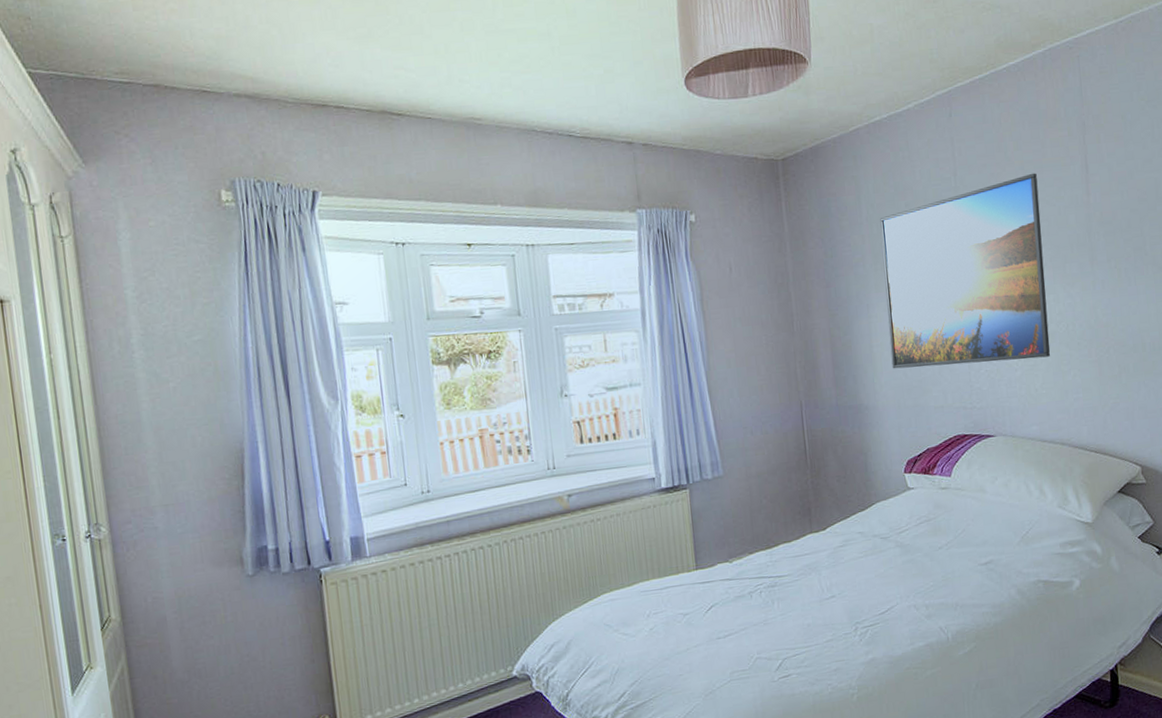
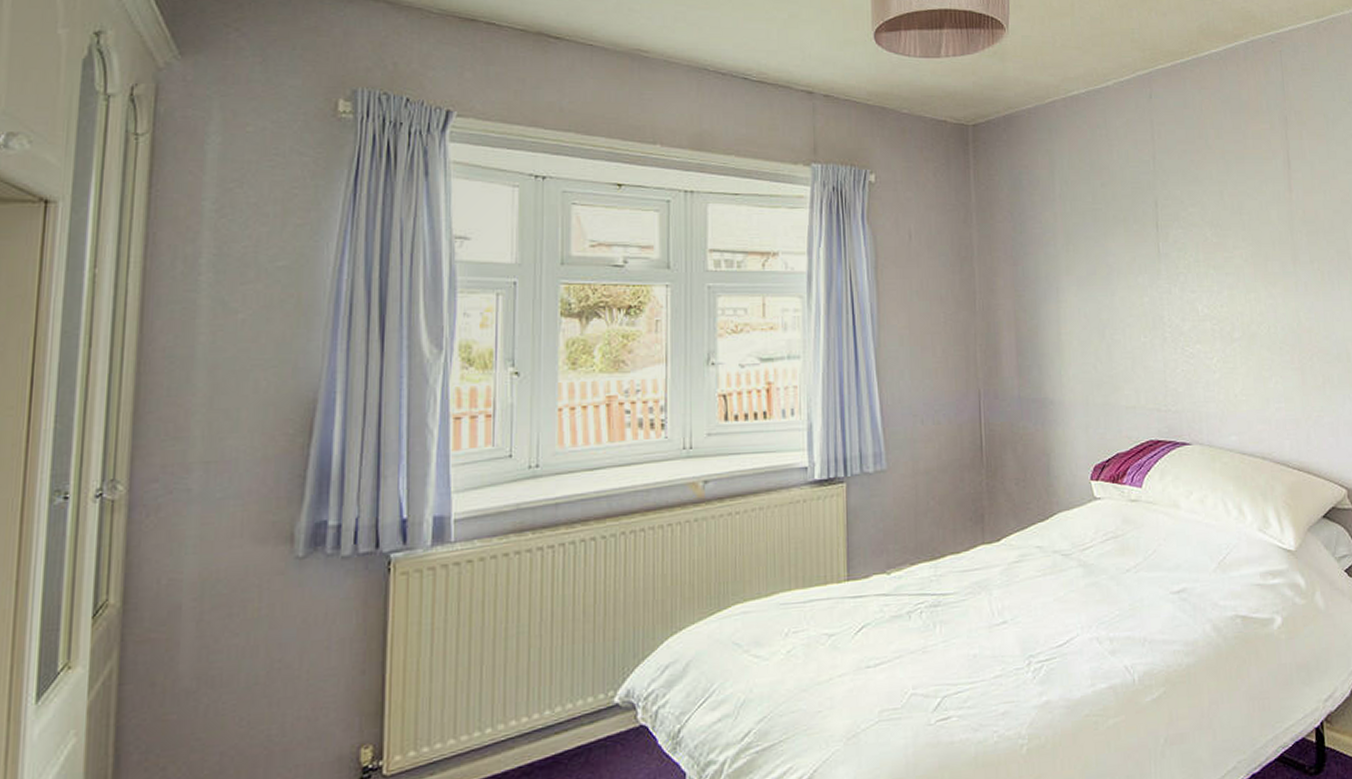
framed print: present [880,173,1051,369] -> none [1074,164,1251,361]

